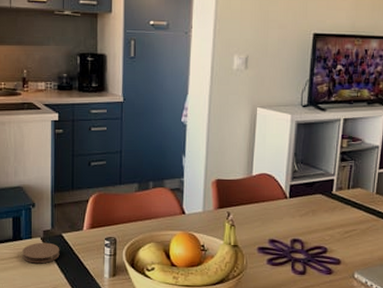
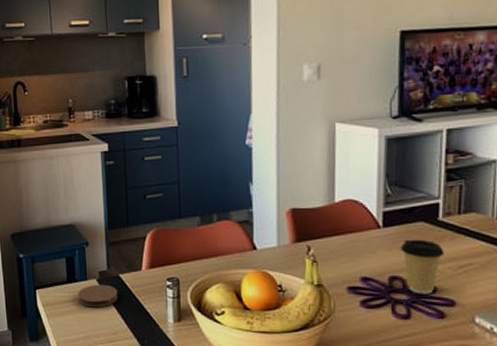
coffee cup: none [302,208,336,254] -> present [401,239,445,294]

